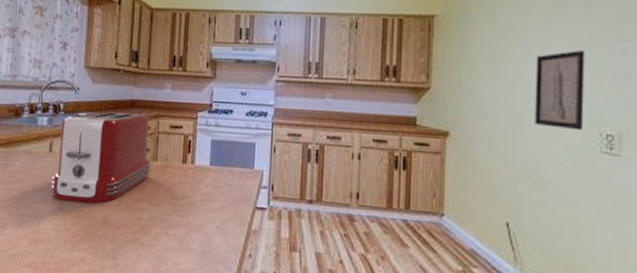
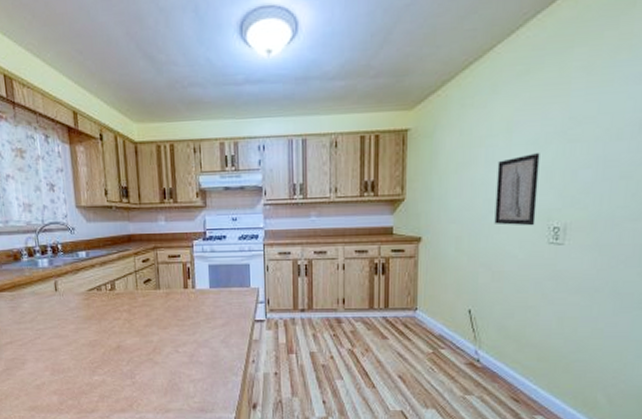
toaster: present [51,111,152,204] -> none [62,246,156,333]

